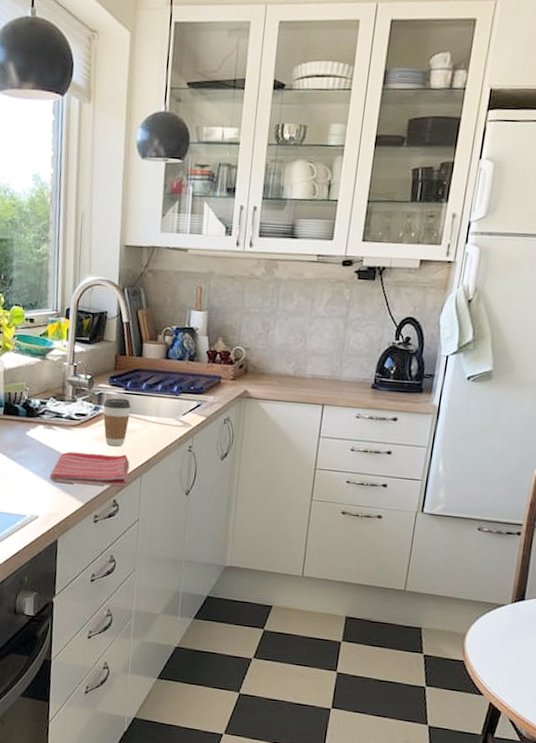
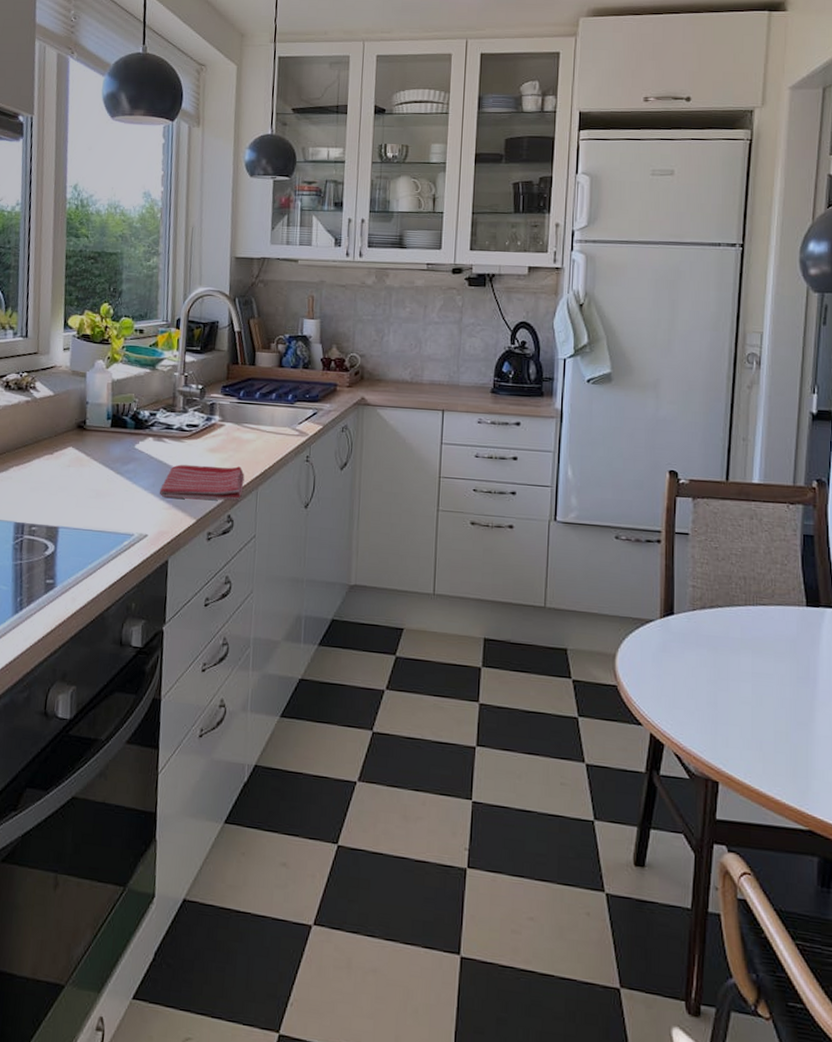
coffee cup: present [103,398,131,447] -> none [215,408,244,458]

